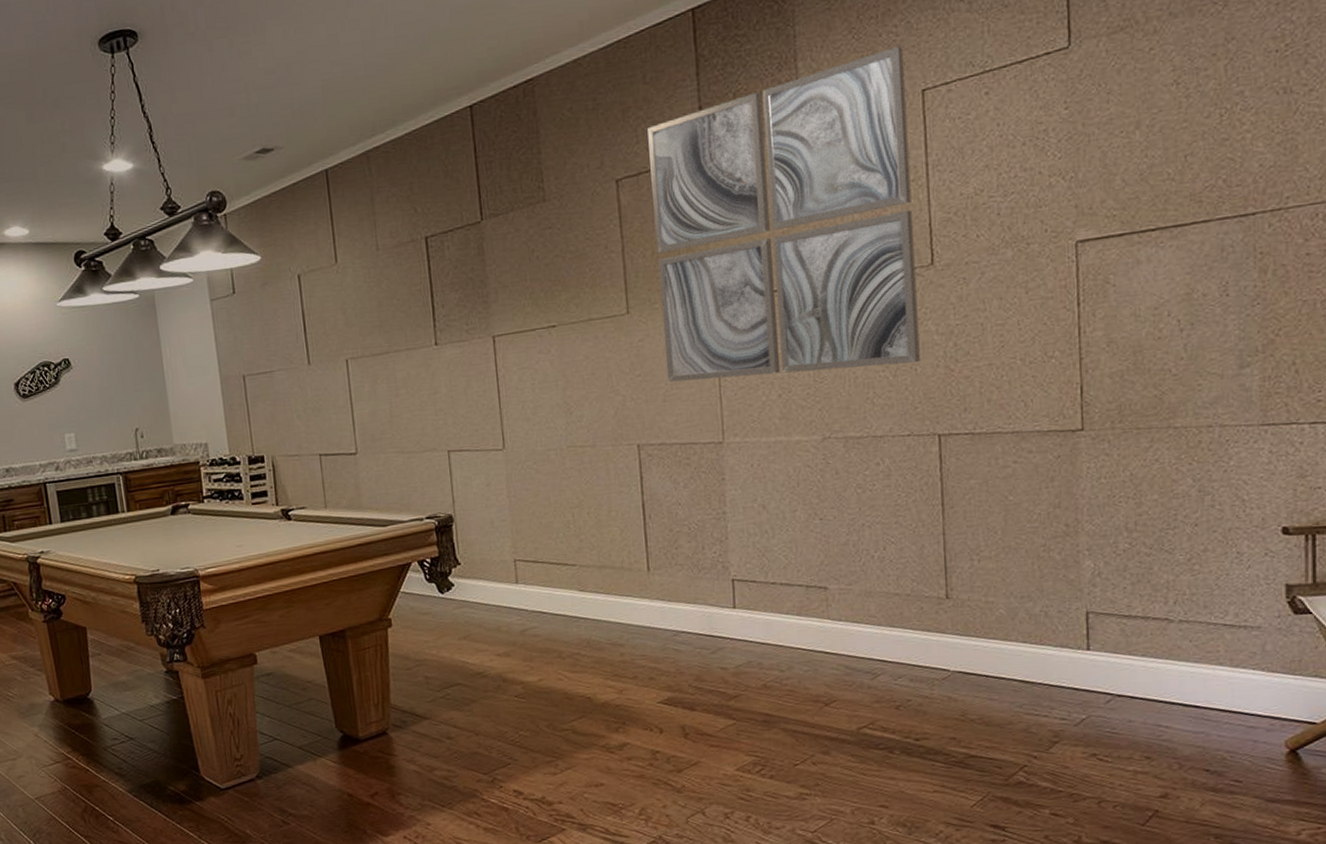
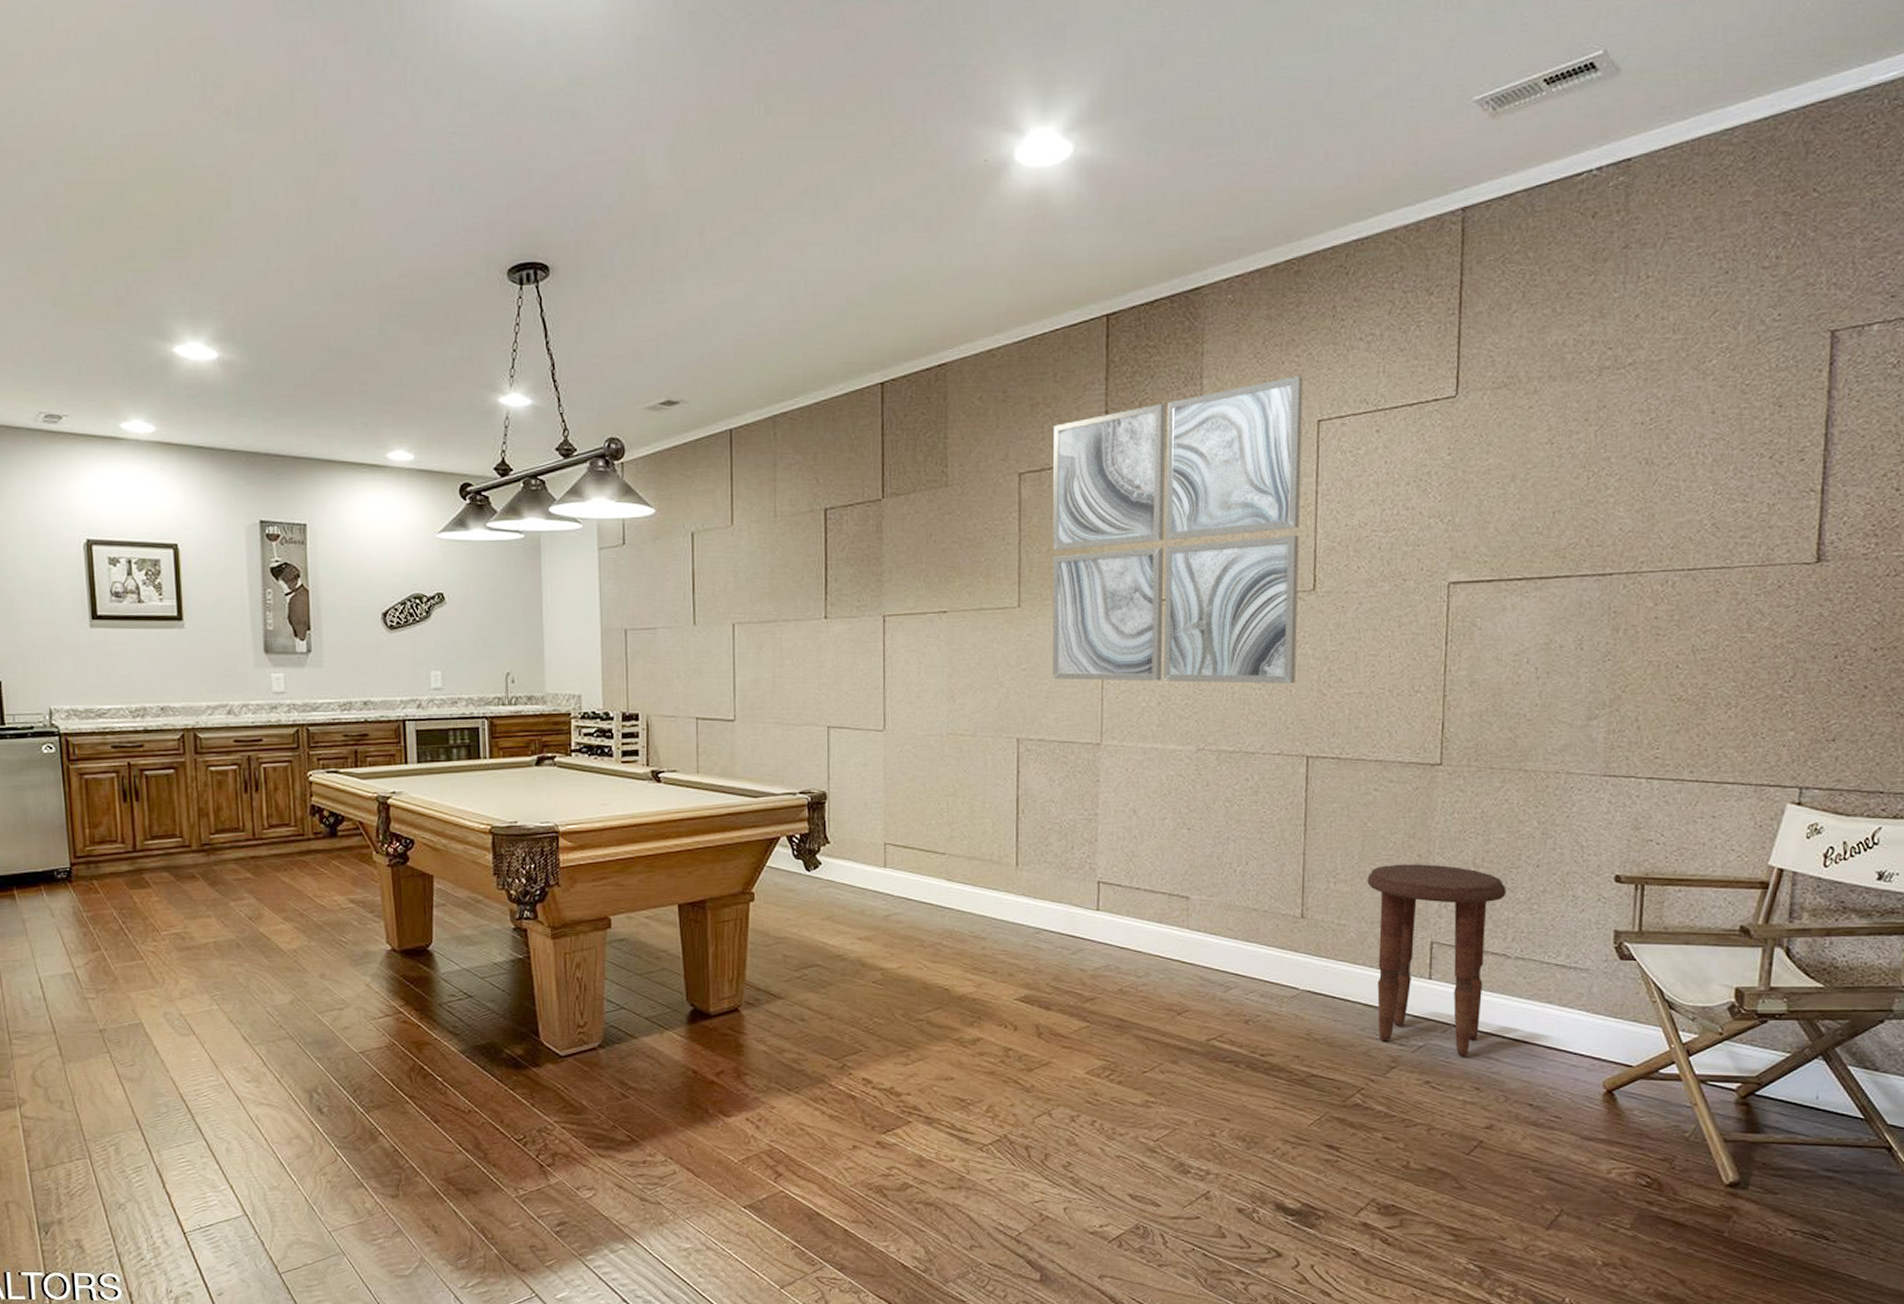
side table: none [1013,532,1164,726] -> present [1367,864,1506,1057]

